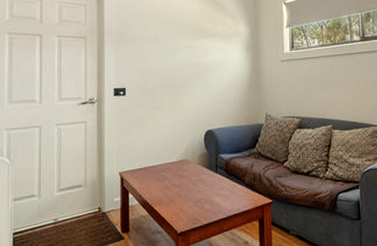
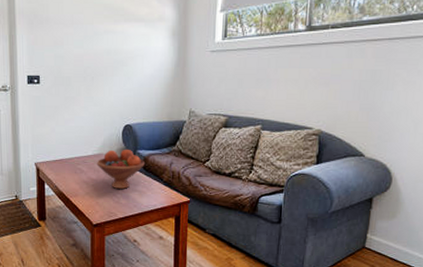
fruit bowl: none [180,153,228,194] -> present [96,149,146,189]

